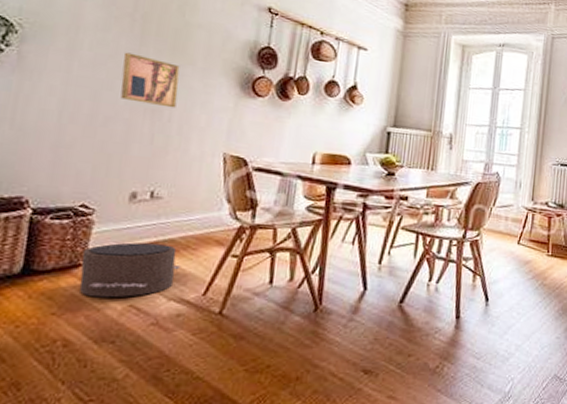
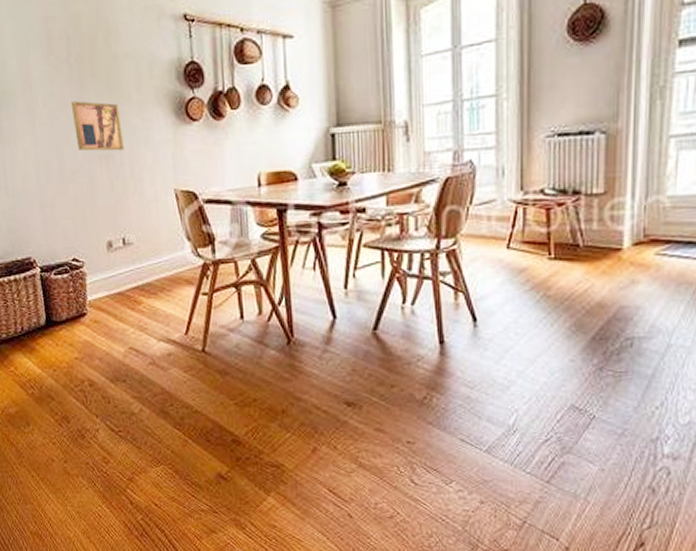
pouf: present [79,242,182,298] -> none [84,289,162,342]

